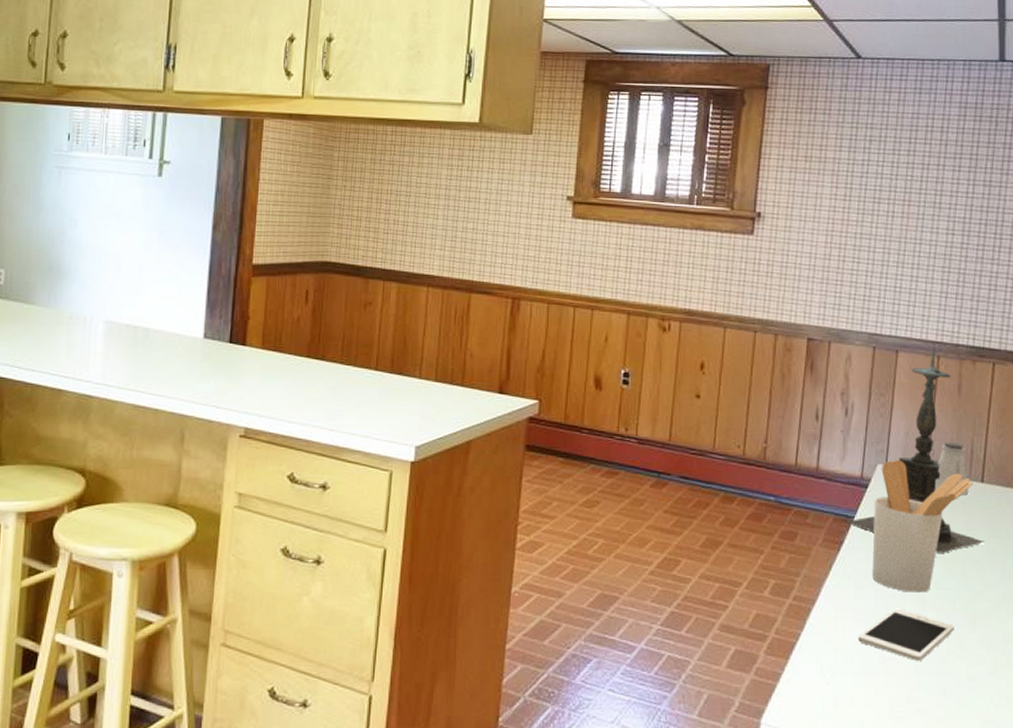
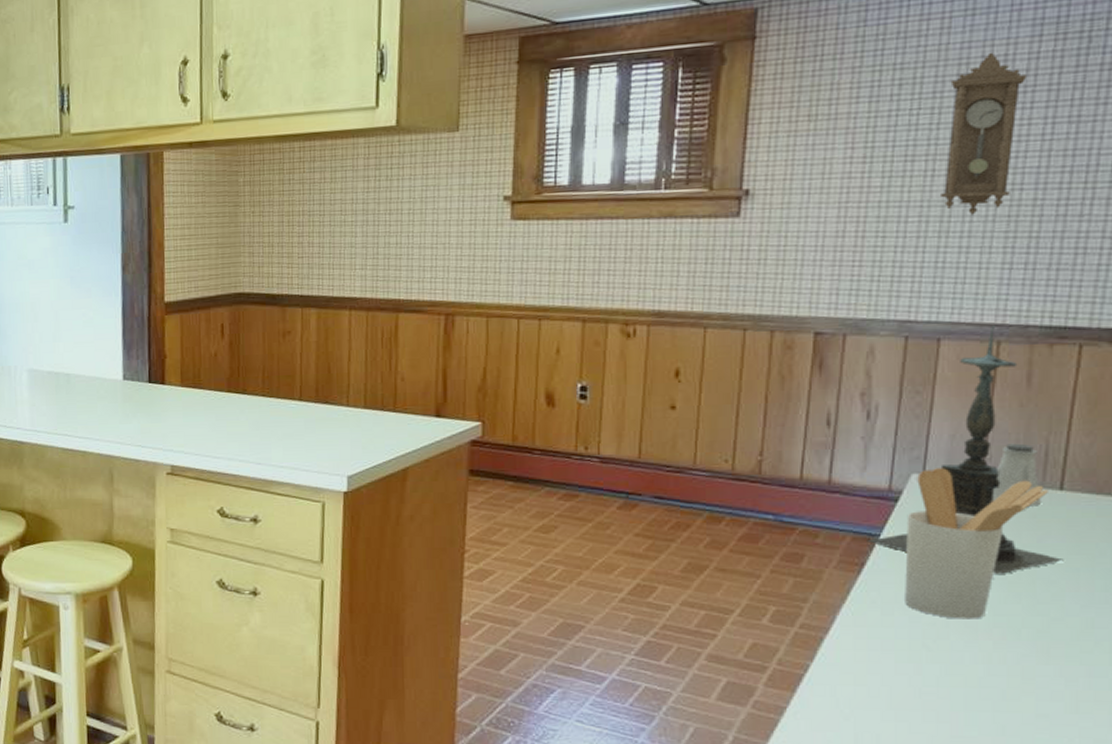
cell phone: present [858,608,955,661] -> none [886,637,1019,696]
pendulum clock: none [898,125,956,251] -> present [941,53,1028,215]

